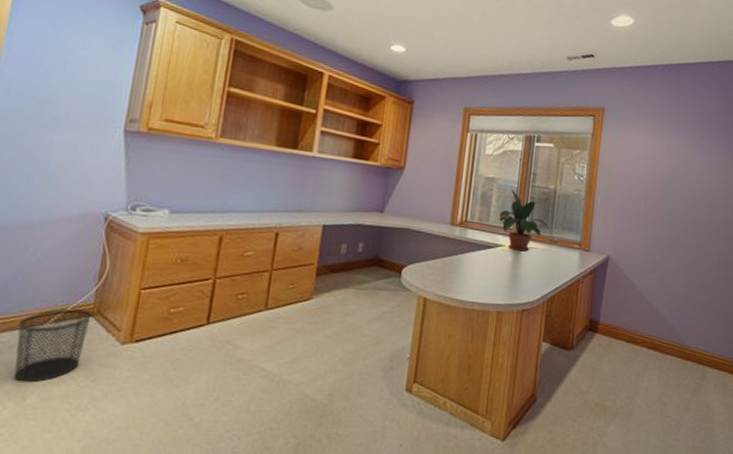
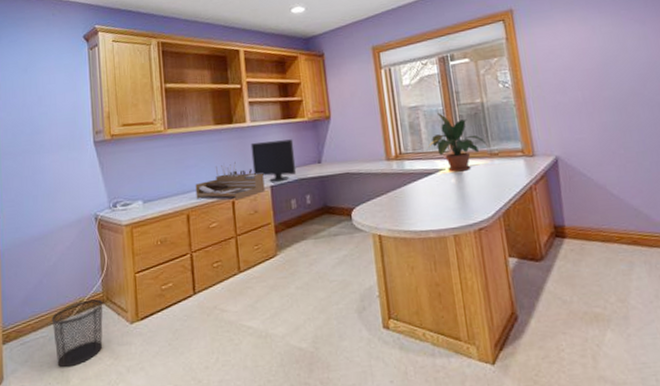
desk organizer: none [235,190,318,233] -> present [195,161,265,201]
computer monitor: none [307,175,360,223] -> present [250,139,297,182]

